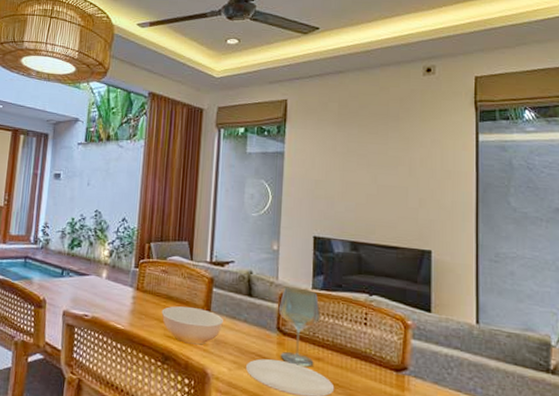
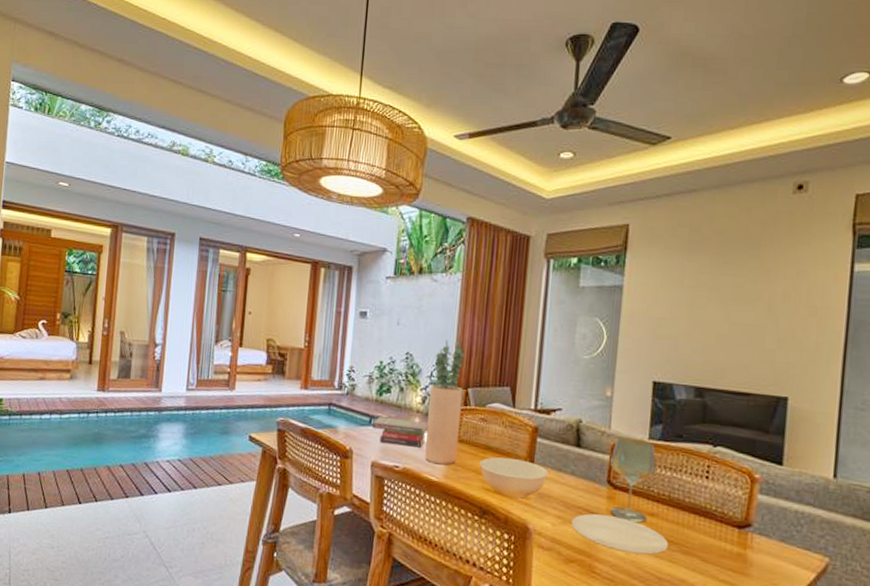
books: none [63,268,114,298] -> present [371,416,427,448]
vase: none [112,194,148,314] -> present [425,335,465,466]

